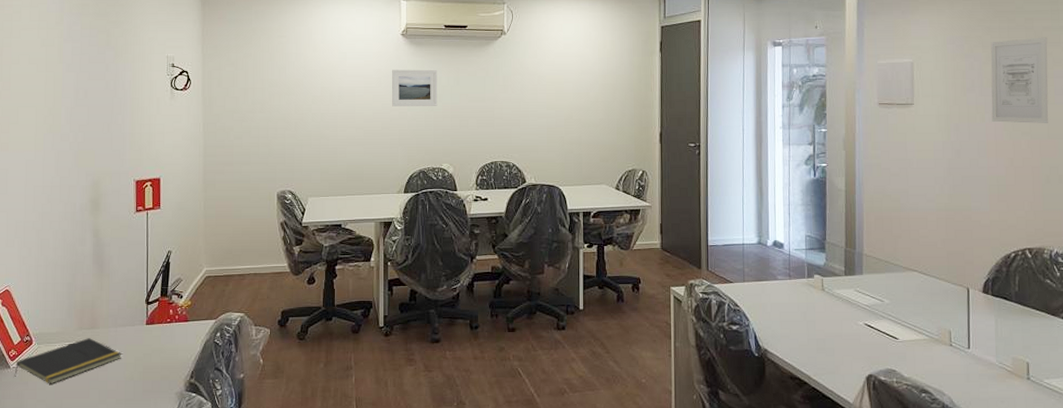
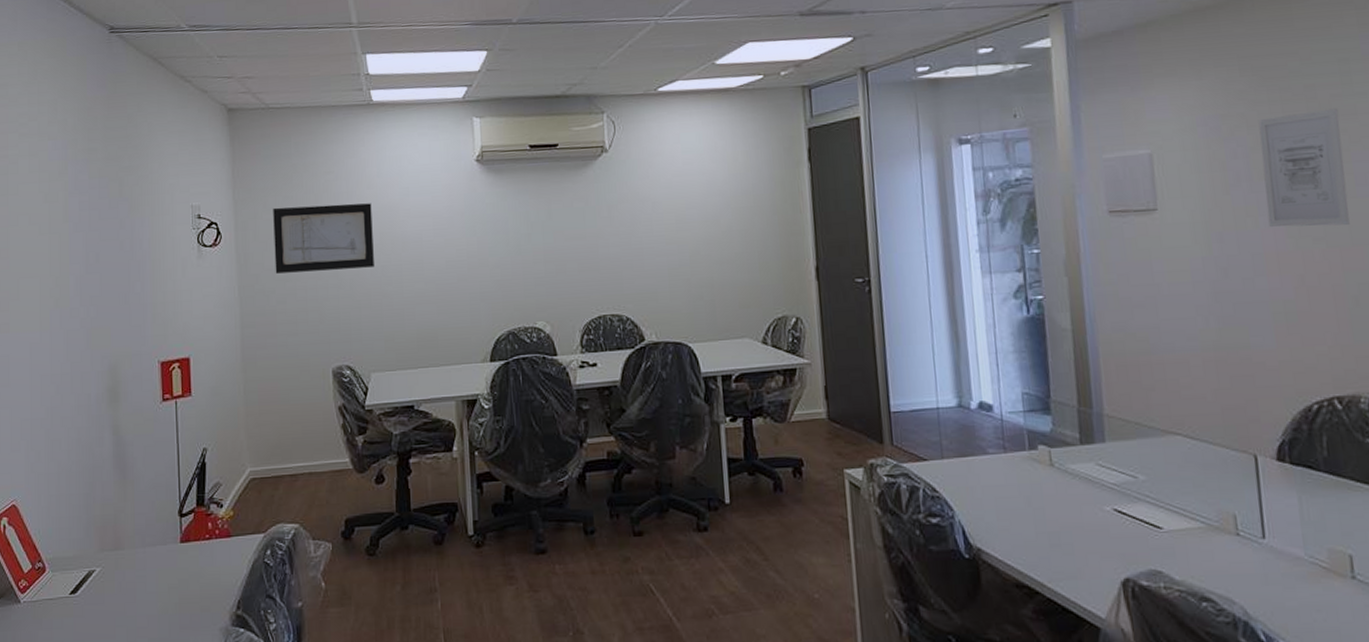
notepad: present [14,338,122,384] -> none [25,562,153,622]
wall art: none [234,62,315,115] -> present [273,203,374,274]
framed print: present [392,69,438,107] -> none [467,202,526,252]

